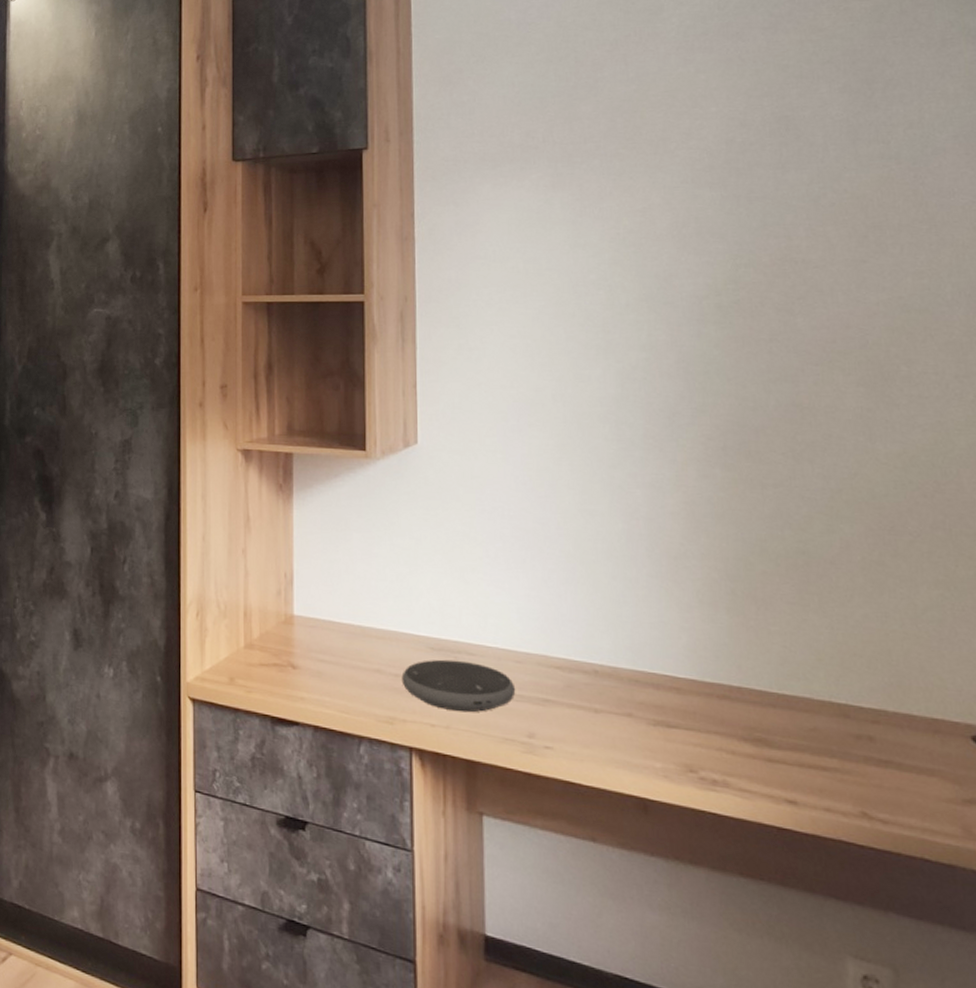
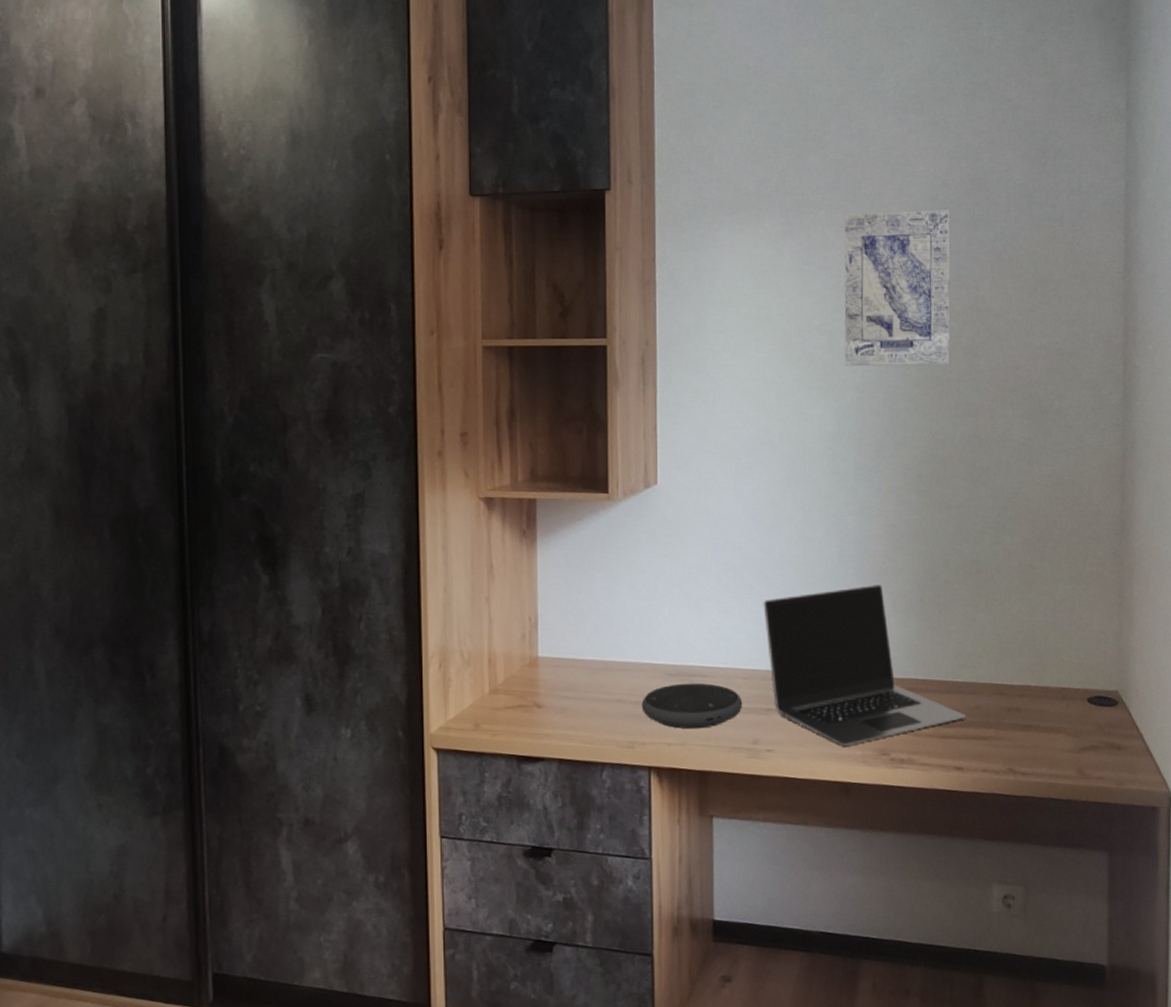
laptop: none [537,569,799,755] -> present [763,584,966,747]
wall art: none [622,152,758,324] -> present [844,210,951,366]

